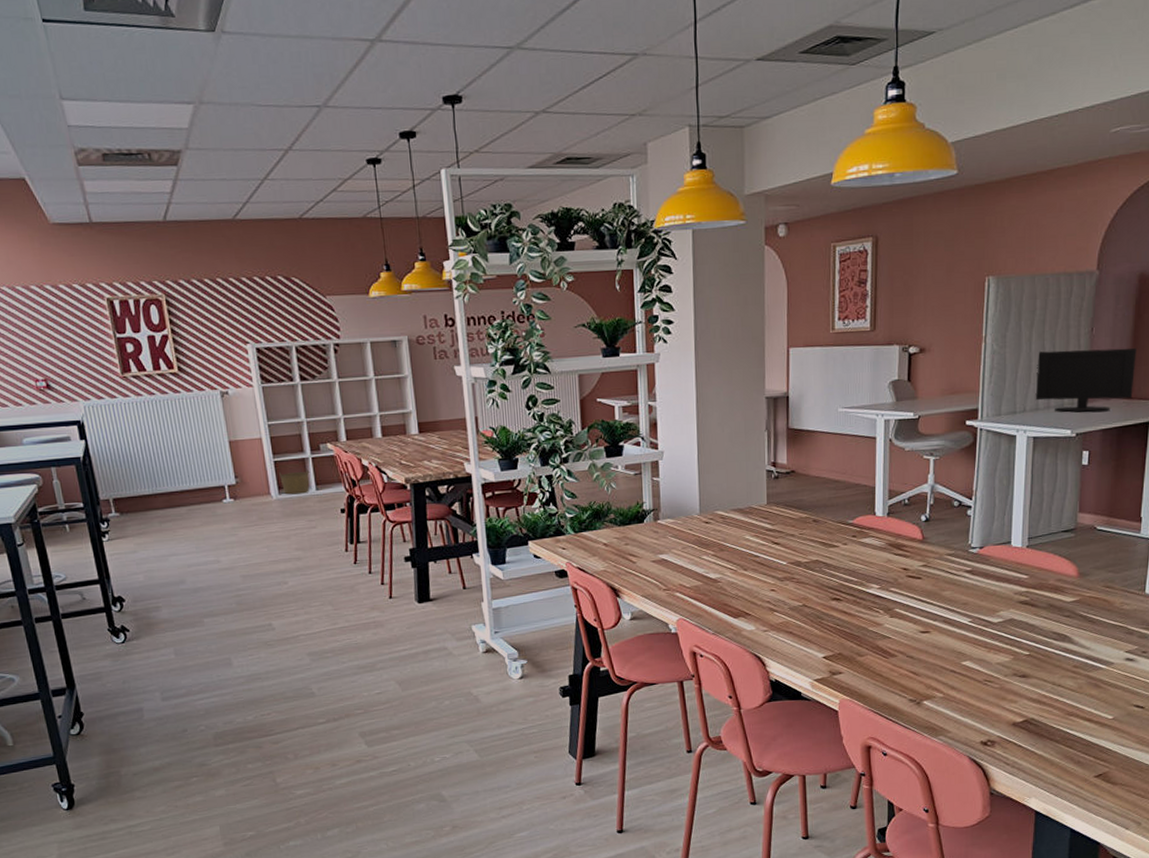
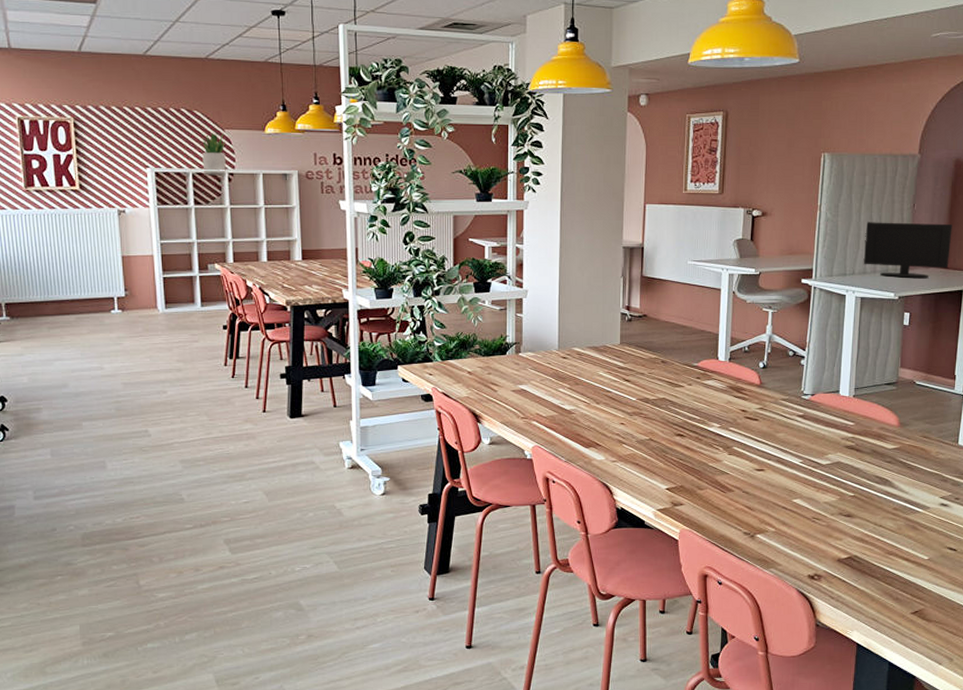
basket: present [279,469,310,495] -> none [167,287,196,309]
planter: none [302,299,331,348] -> present [202,132,226,176]

